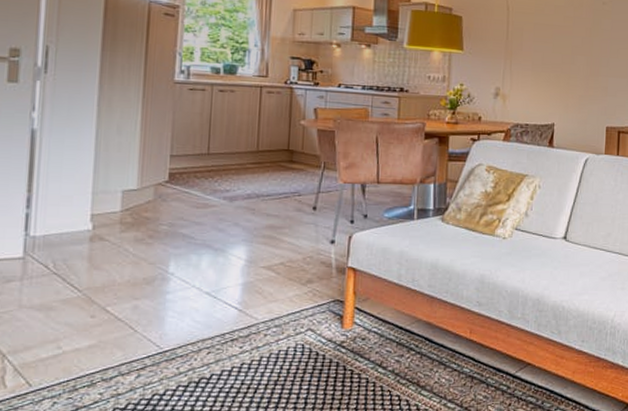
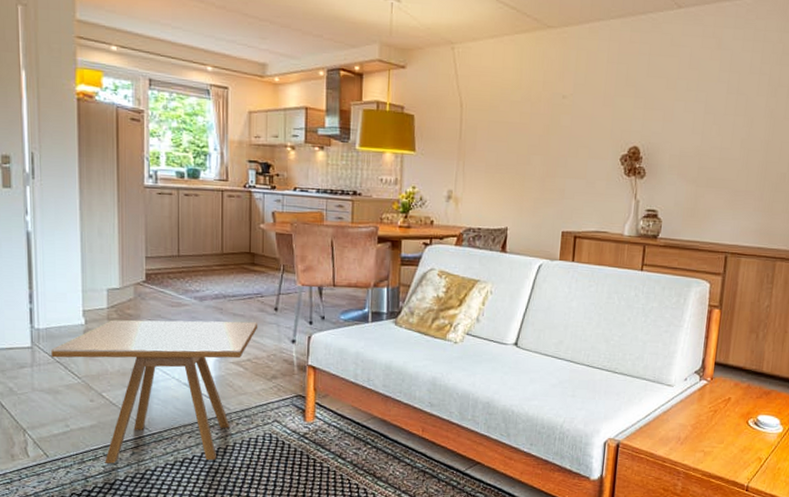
side table: none [47,222,294,390] -> present [51,319,258,464]

